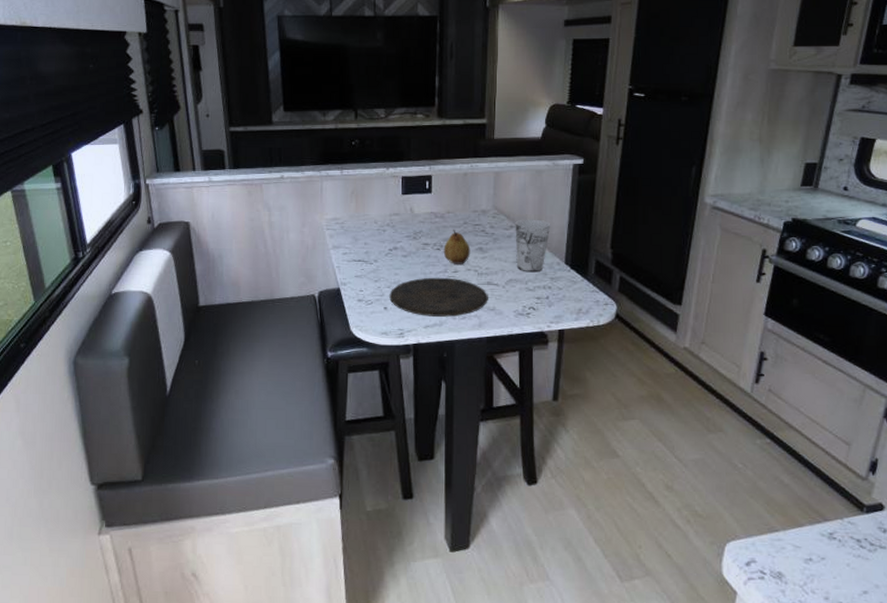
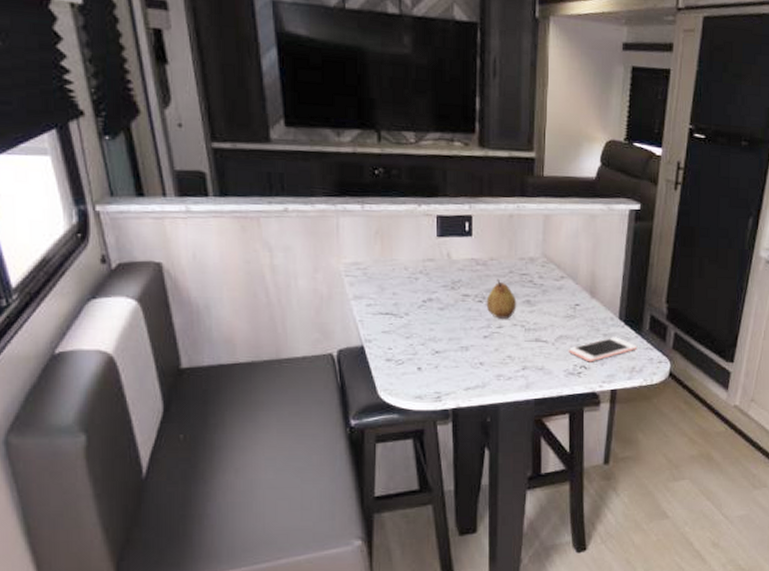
plate: present [389,277,488,317] -> none [424,333,536,377]
cup: present [515,219,551,273] -> none [566,269,605,328]
cell phone: none [517,280,583,304] -> present [568,337,637,362]

